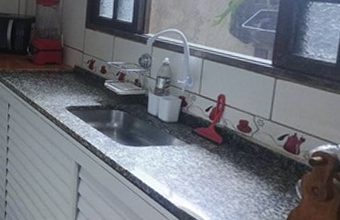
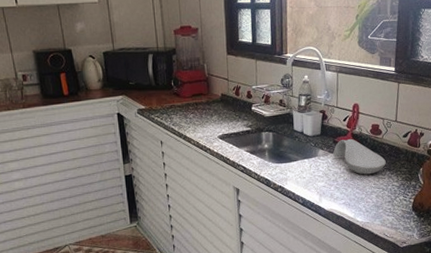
spoon rest: none [190,131,254,176] -> present [333,138,386,175]

